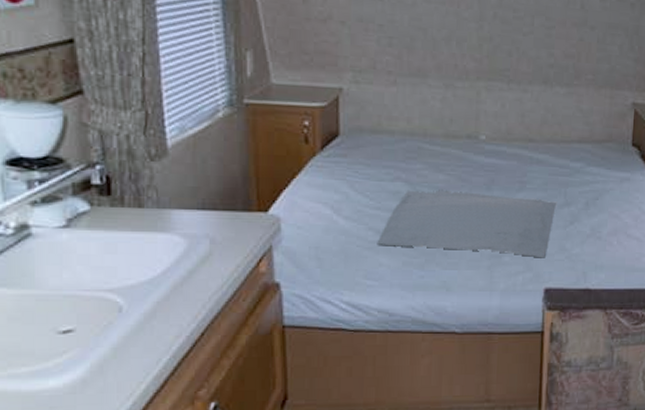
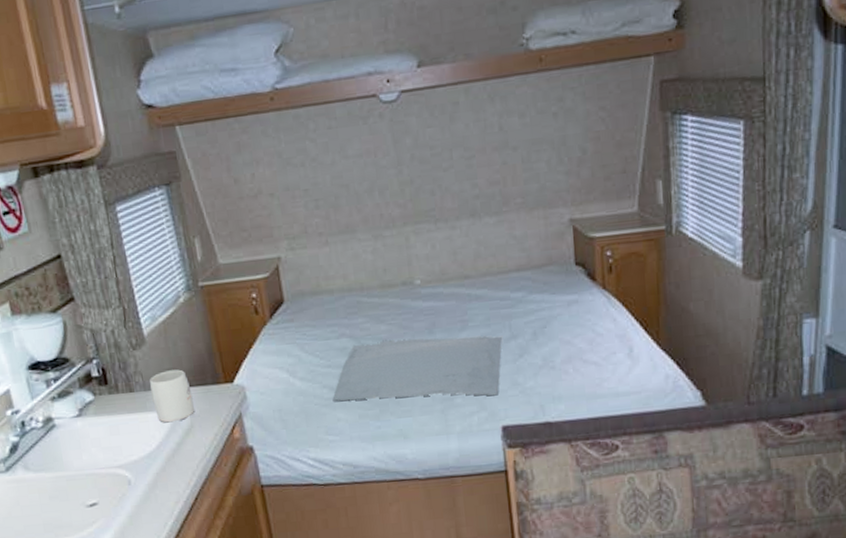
mug: none [164,189,216,247] -> present [149,369,194,423]

